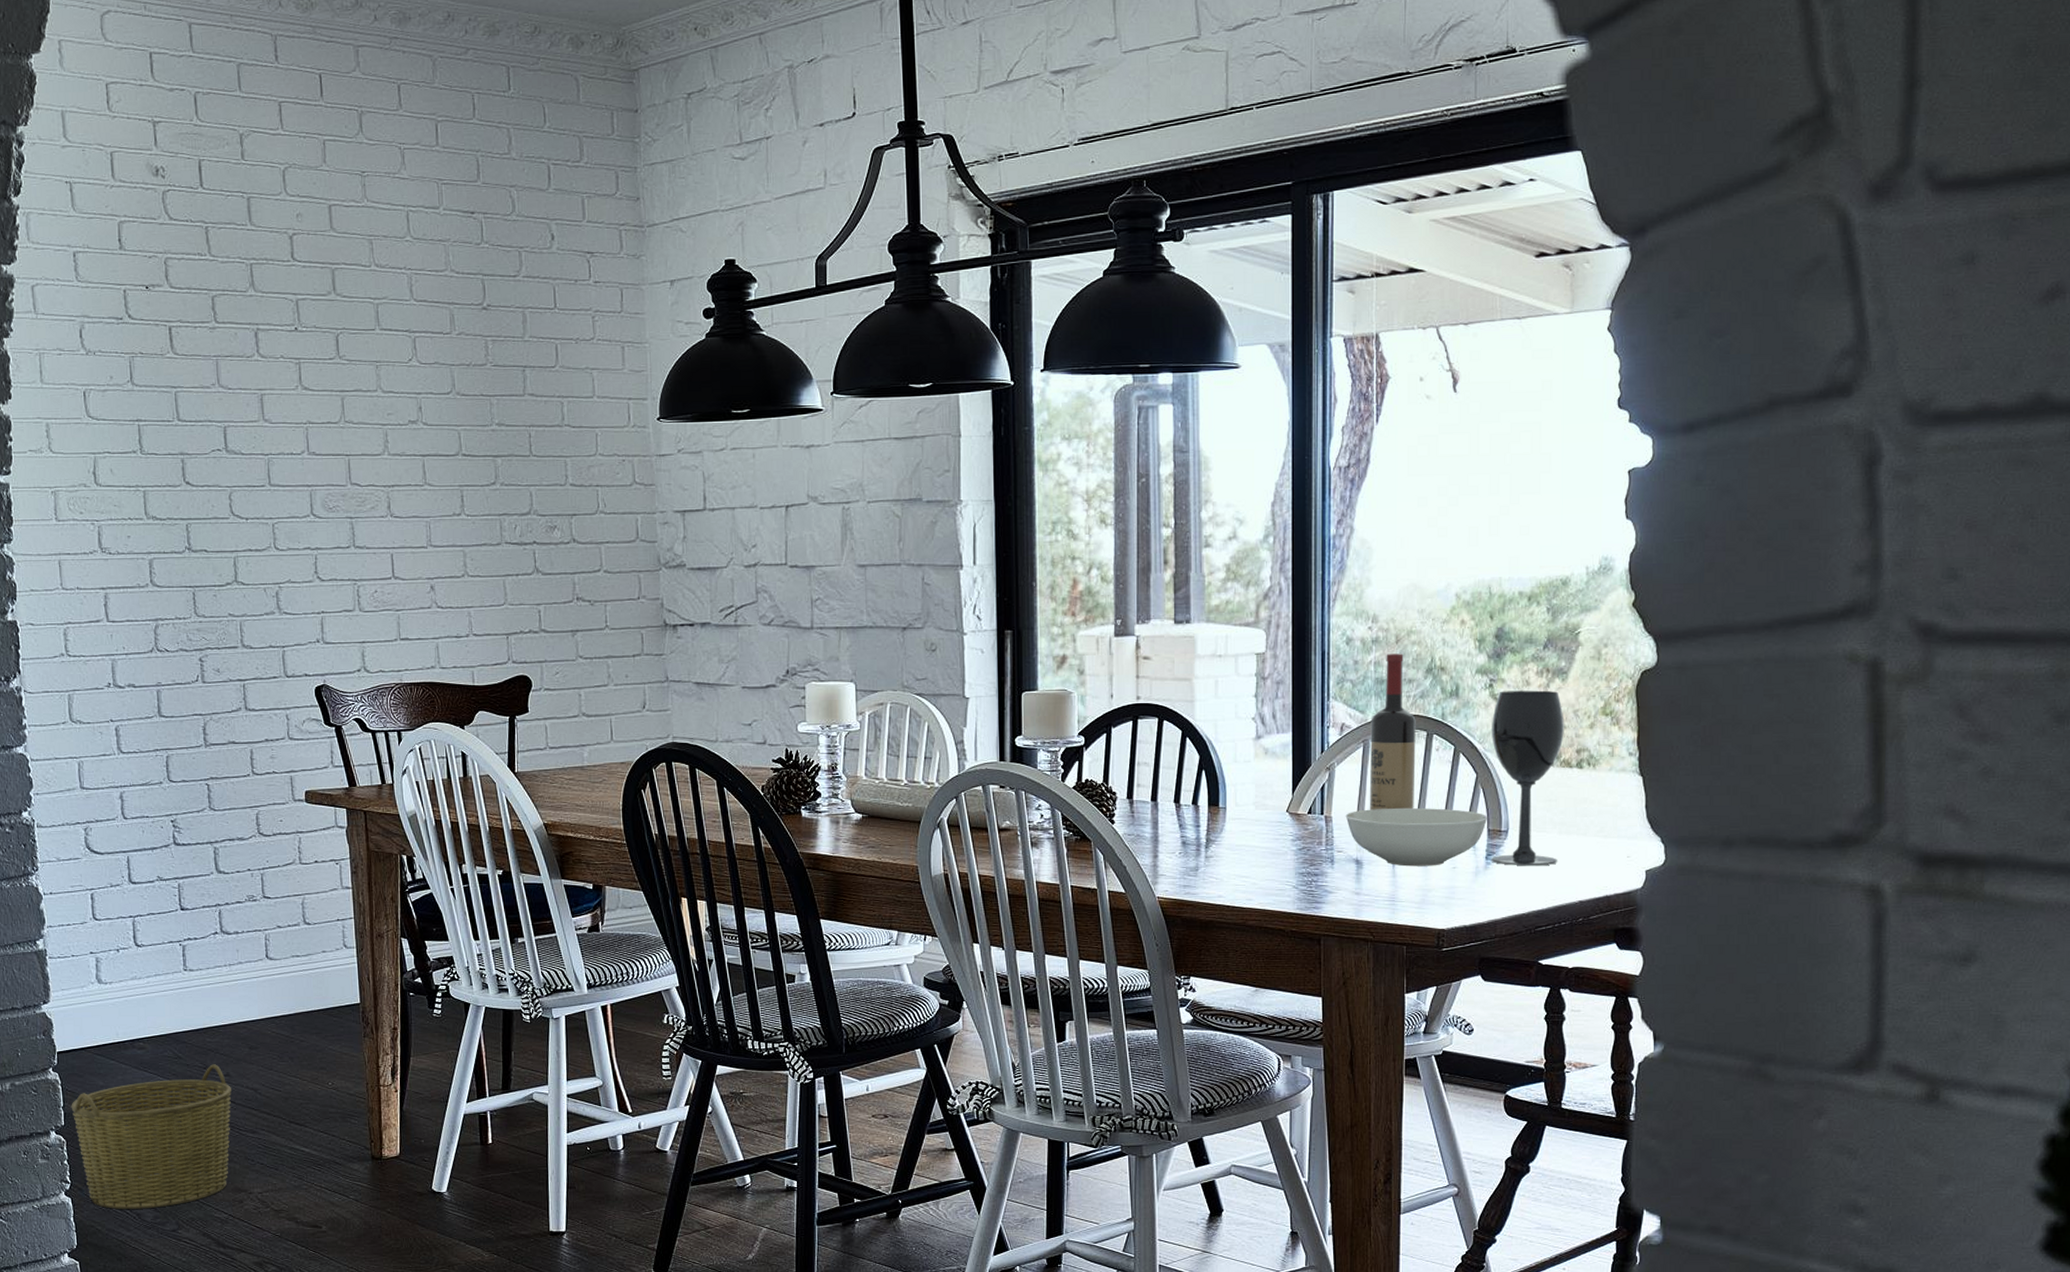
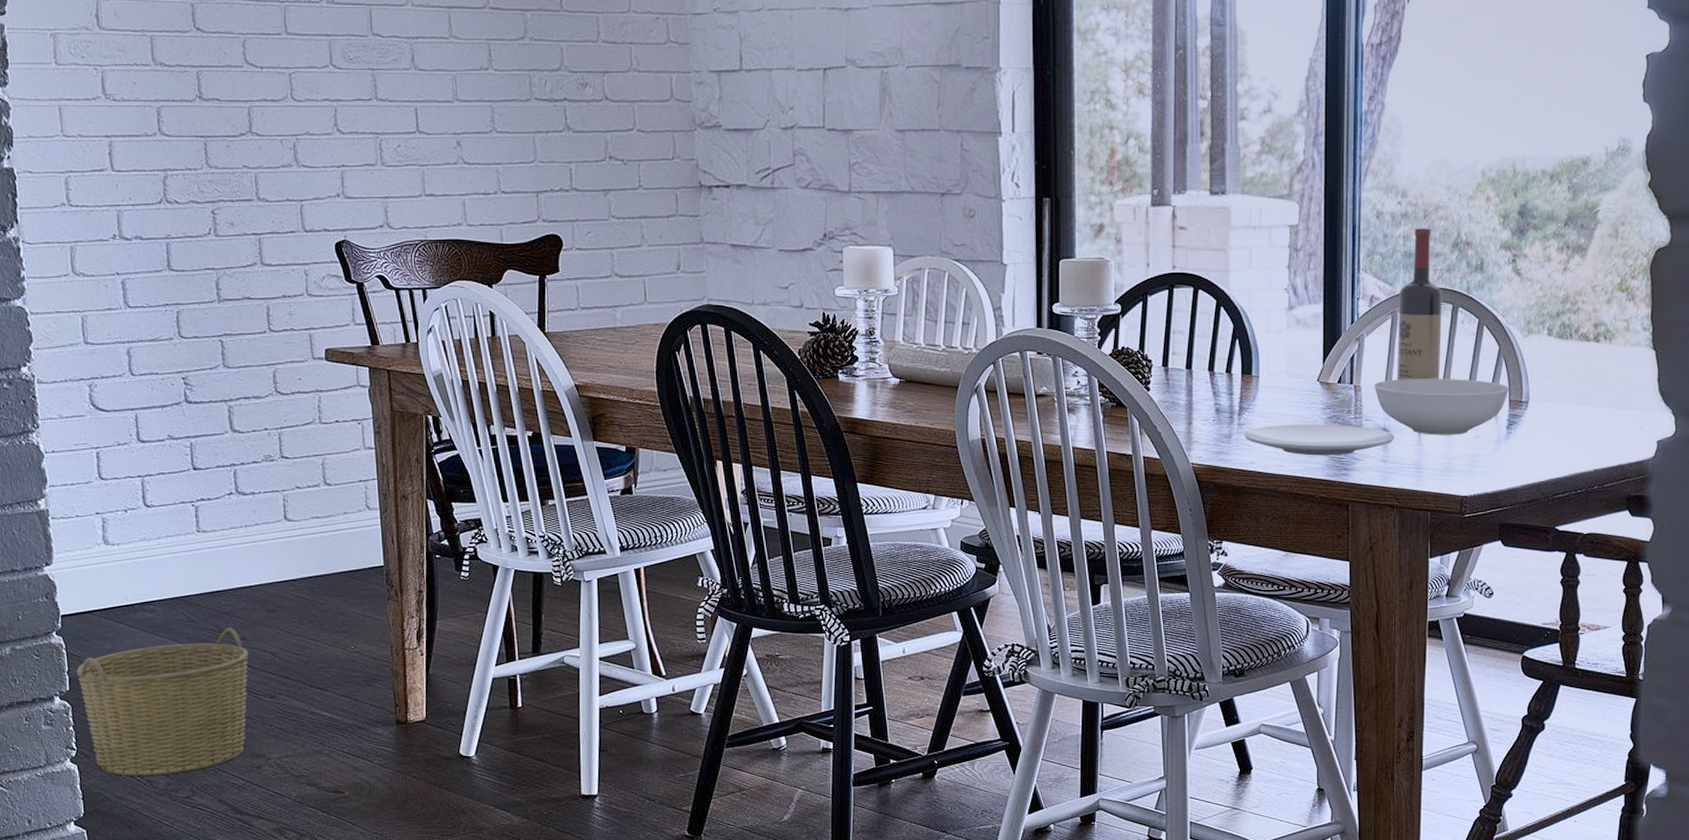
plate: none [1211,856,1367,889] -> present [1243,424,1394,456]
wine glass: present [1490,690,1564,865] -> none [1511,266,1583,435]

